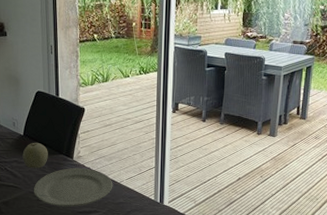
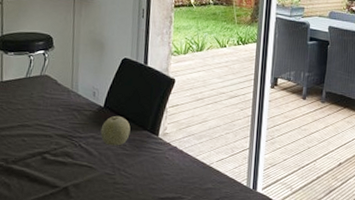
plate: present [34,168,113,207] -> none [110,146,202,192]

